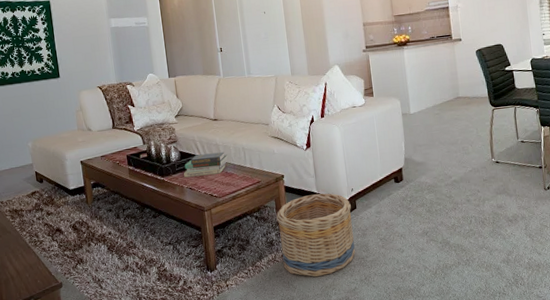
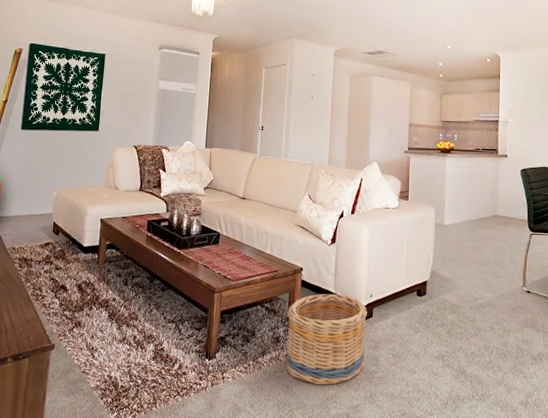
books: present [183,152,229,178] -> none [200,232,250,255]

